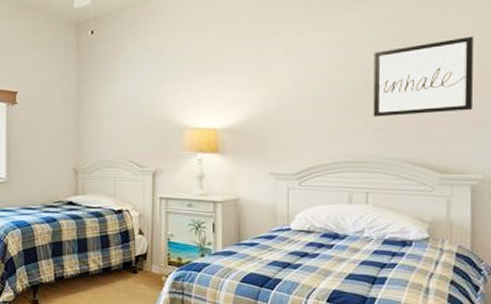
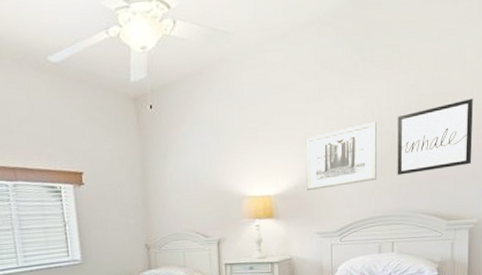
wall art: none [259,57,347,126] -> present [305,121,377,190]

